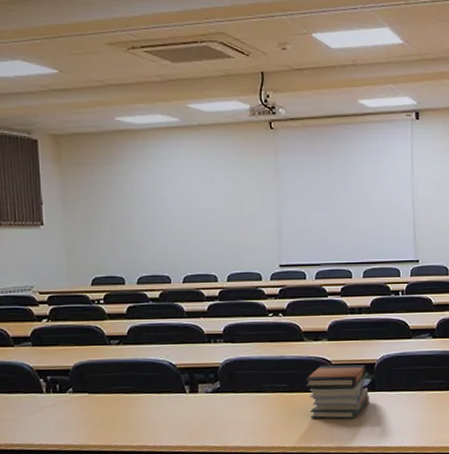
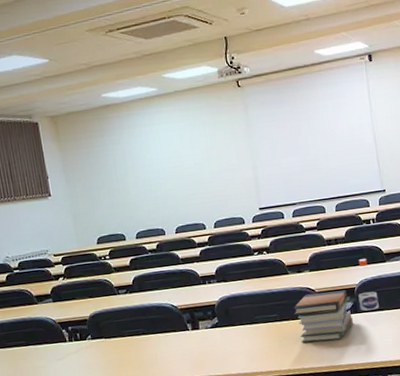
water bottle: none [378,333,399,390] -> present [358,259,379,311]

